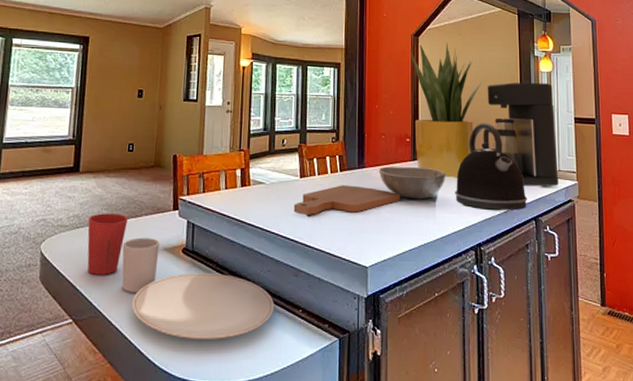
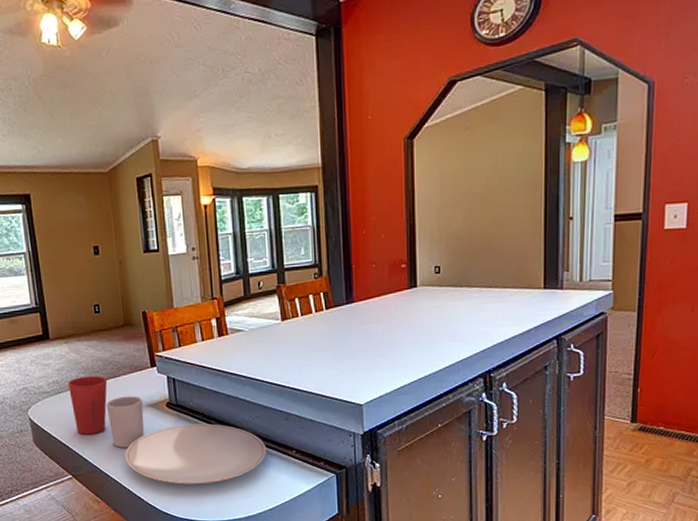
cutting board: present [293,185,401,215] -> none [277,322,397,359]
bowl: present [378,166,447,200] -> none [370,295,450,331]
planter: present [410,42,484,178] -> none [402,141,498,303]
kettle: present [455,123,528,211] -> none [460,235,549,334]
coffee maker: present [483,82,559,187] -> none [495,176,589,303]

